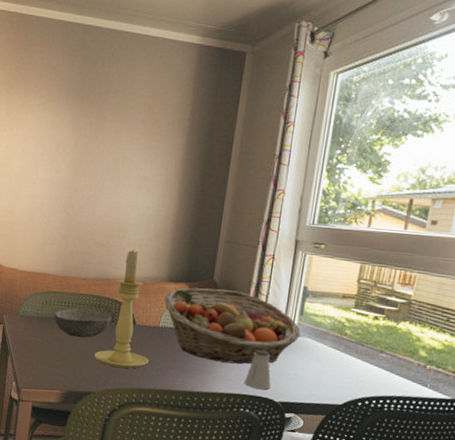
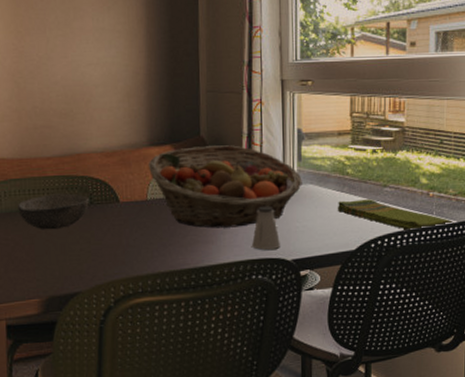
candle holder: present [93,249,149,369] -> none [74,114,141,257]
dish towel: none [330,357,448,401] -> present [337,199,454,231]

